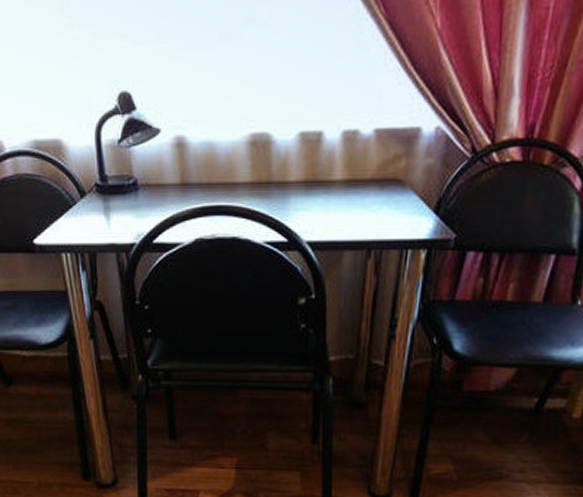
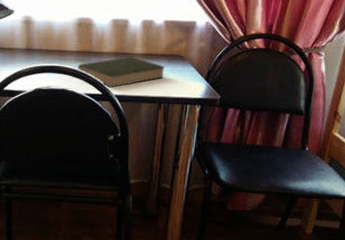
book: none [252,184,375,232] -> present [77,56,165,88]

